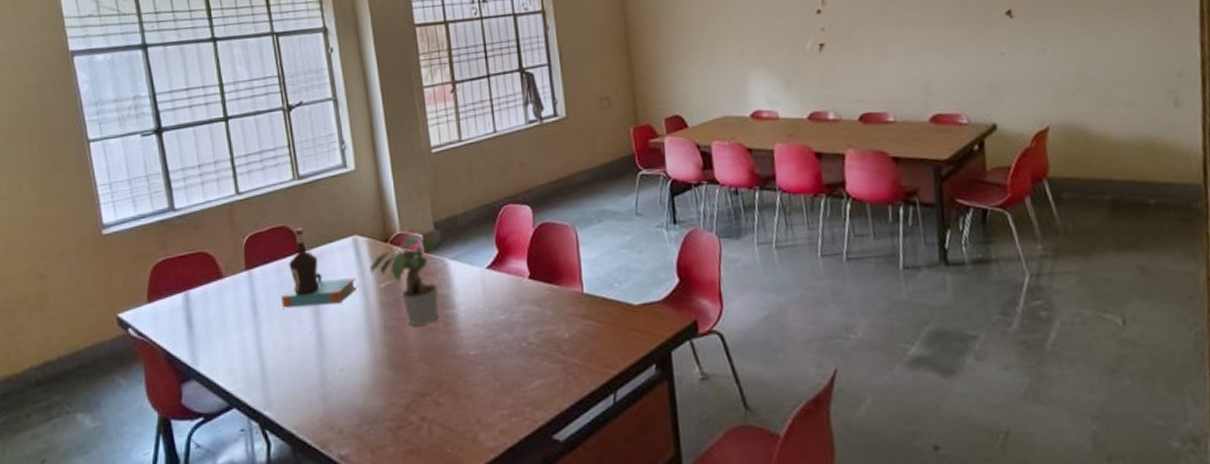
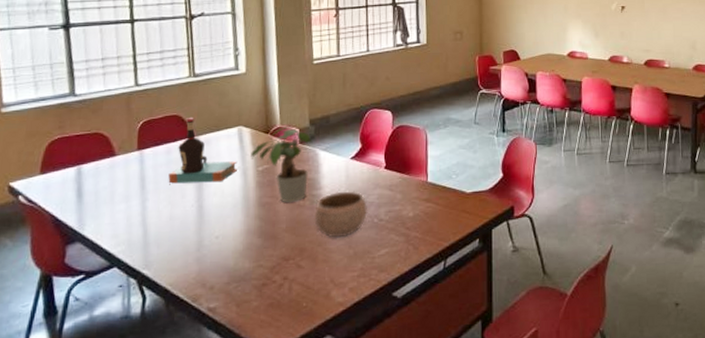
bowl: none [450,308,514,368] -> present [314,191,368,238]

